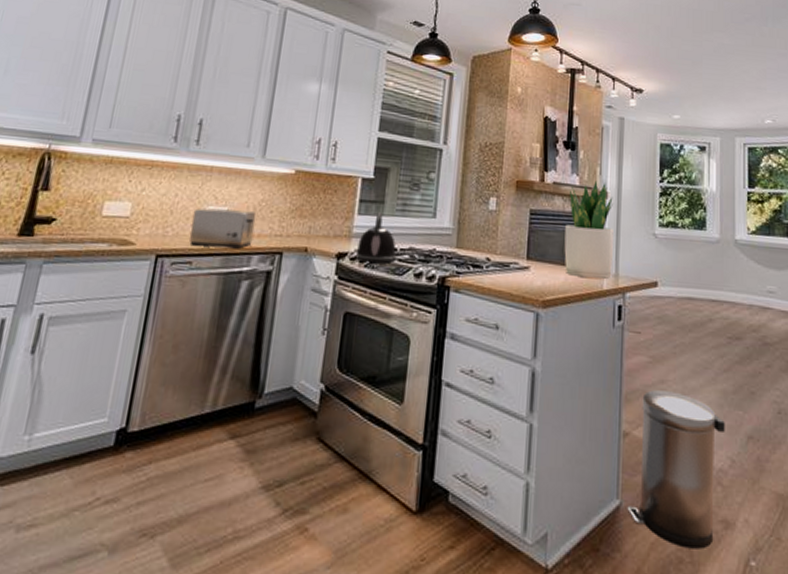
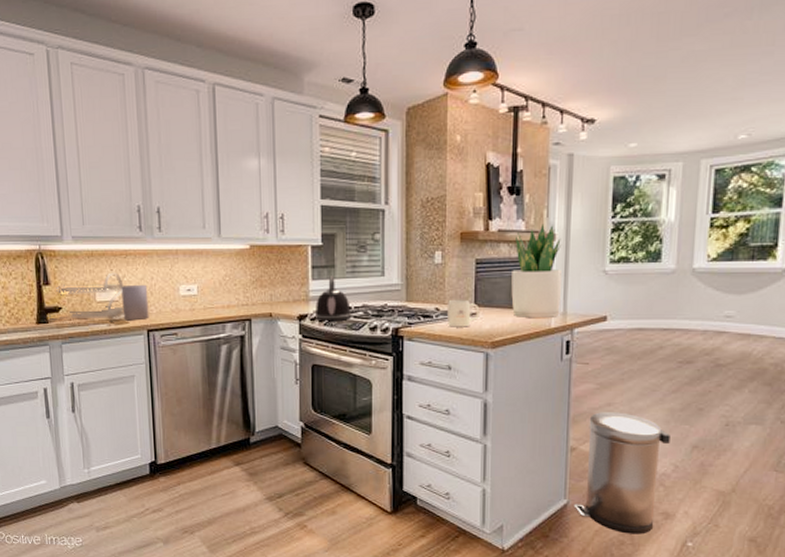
dish rack: none [29,183,141,241] -> present [44,272,124,322]
canister: none [129,200,169,243] -> present [121,284,149,321]
toaster: present [189,208,257,249] -> none [169,286,224,319]
mug: none [497,250,532,282] -> present [446,299,480,327]

